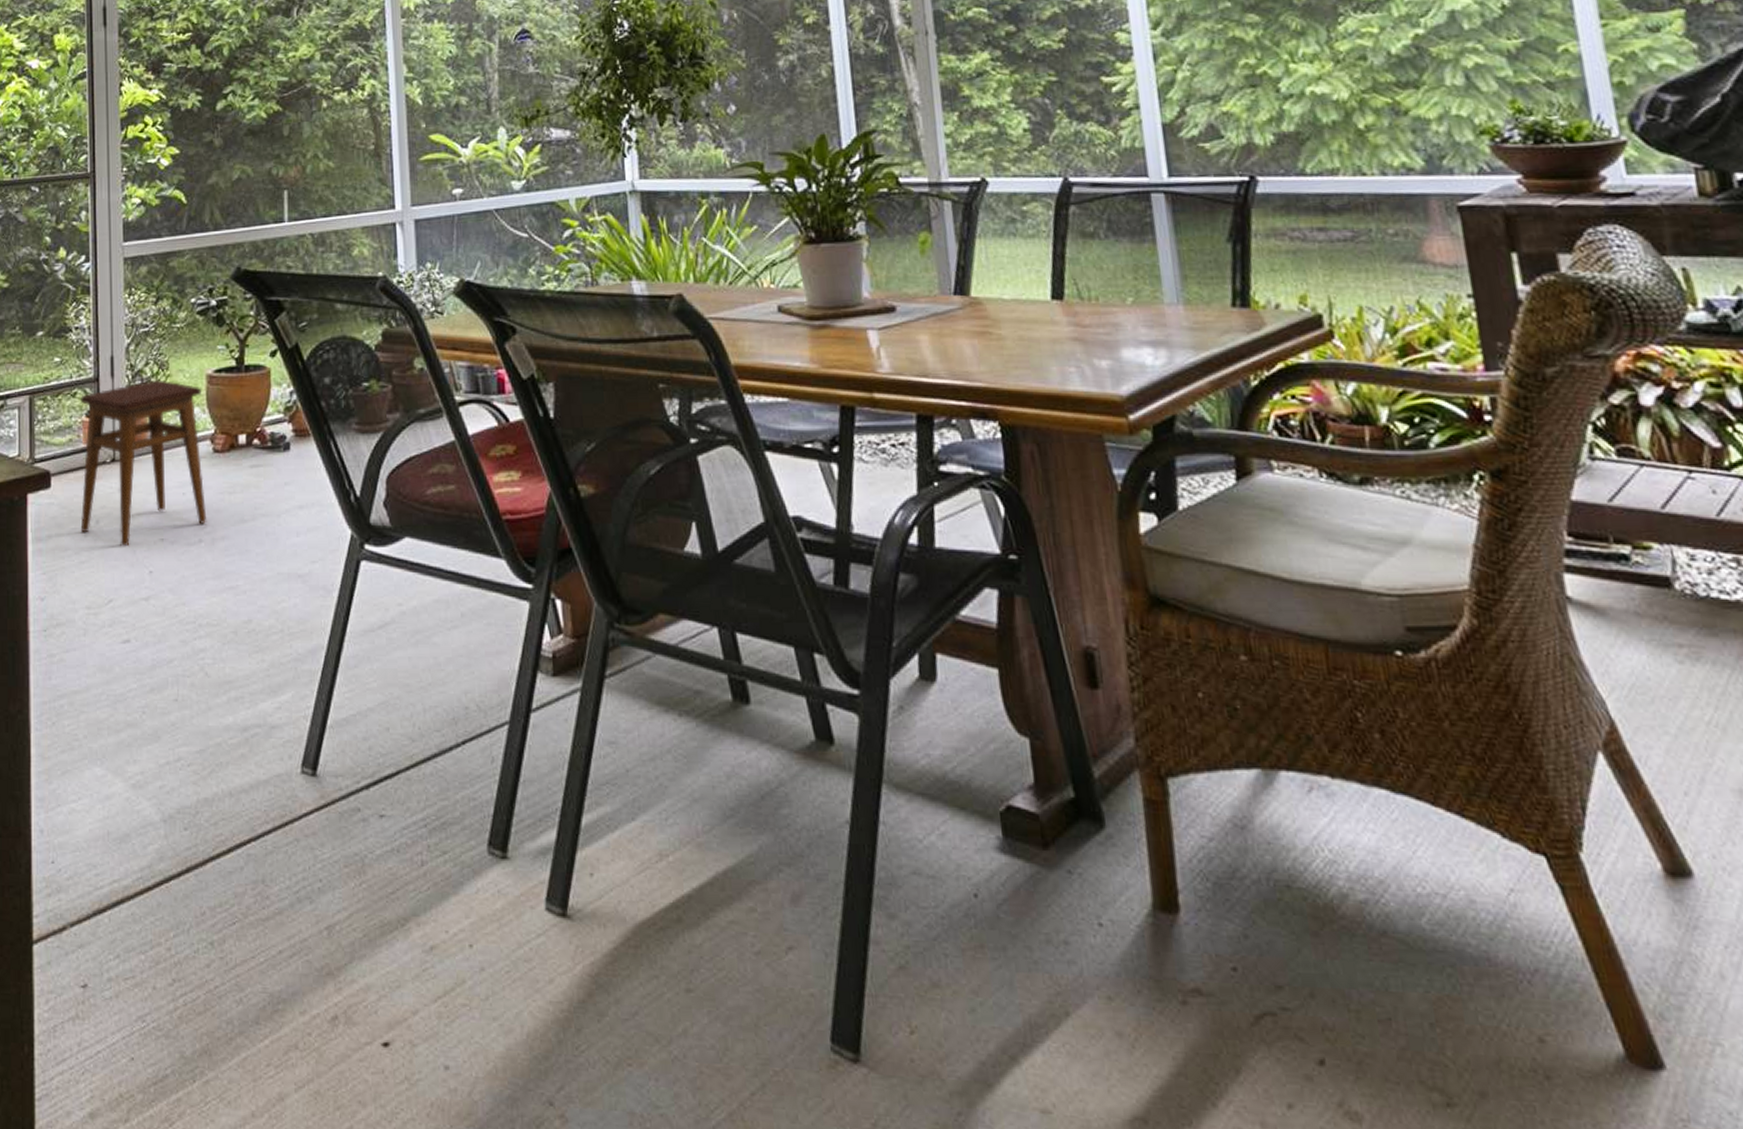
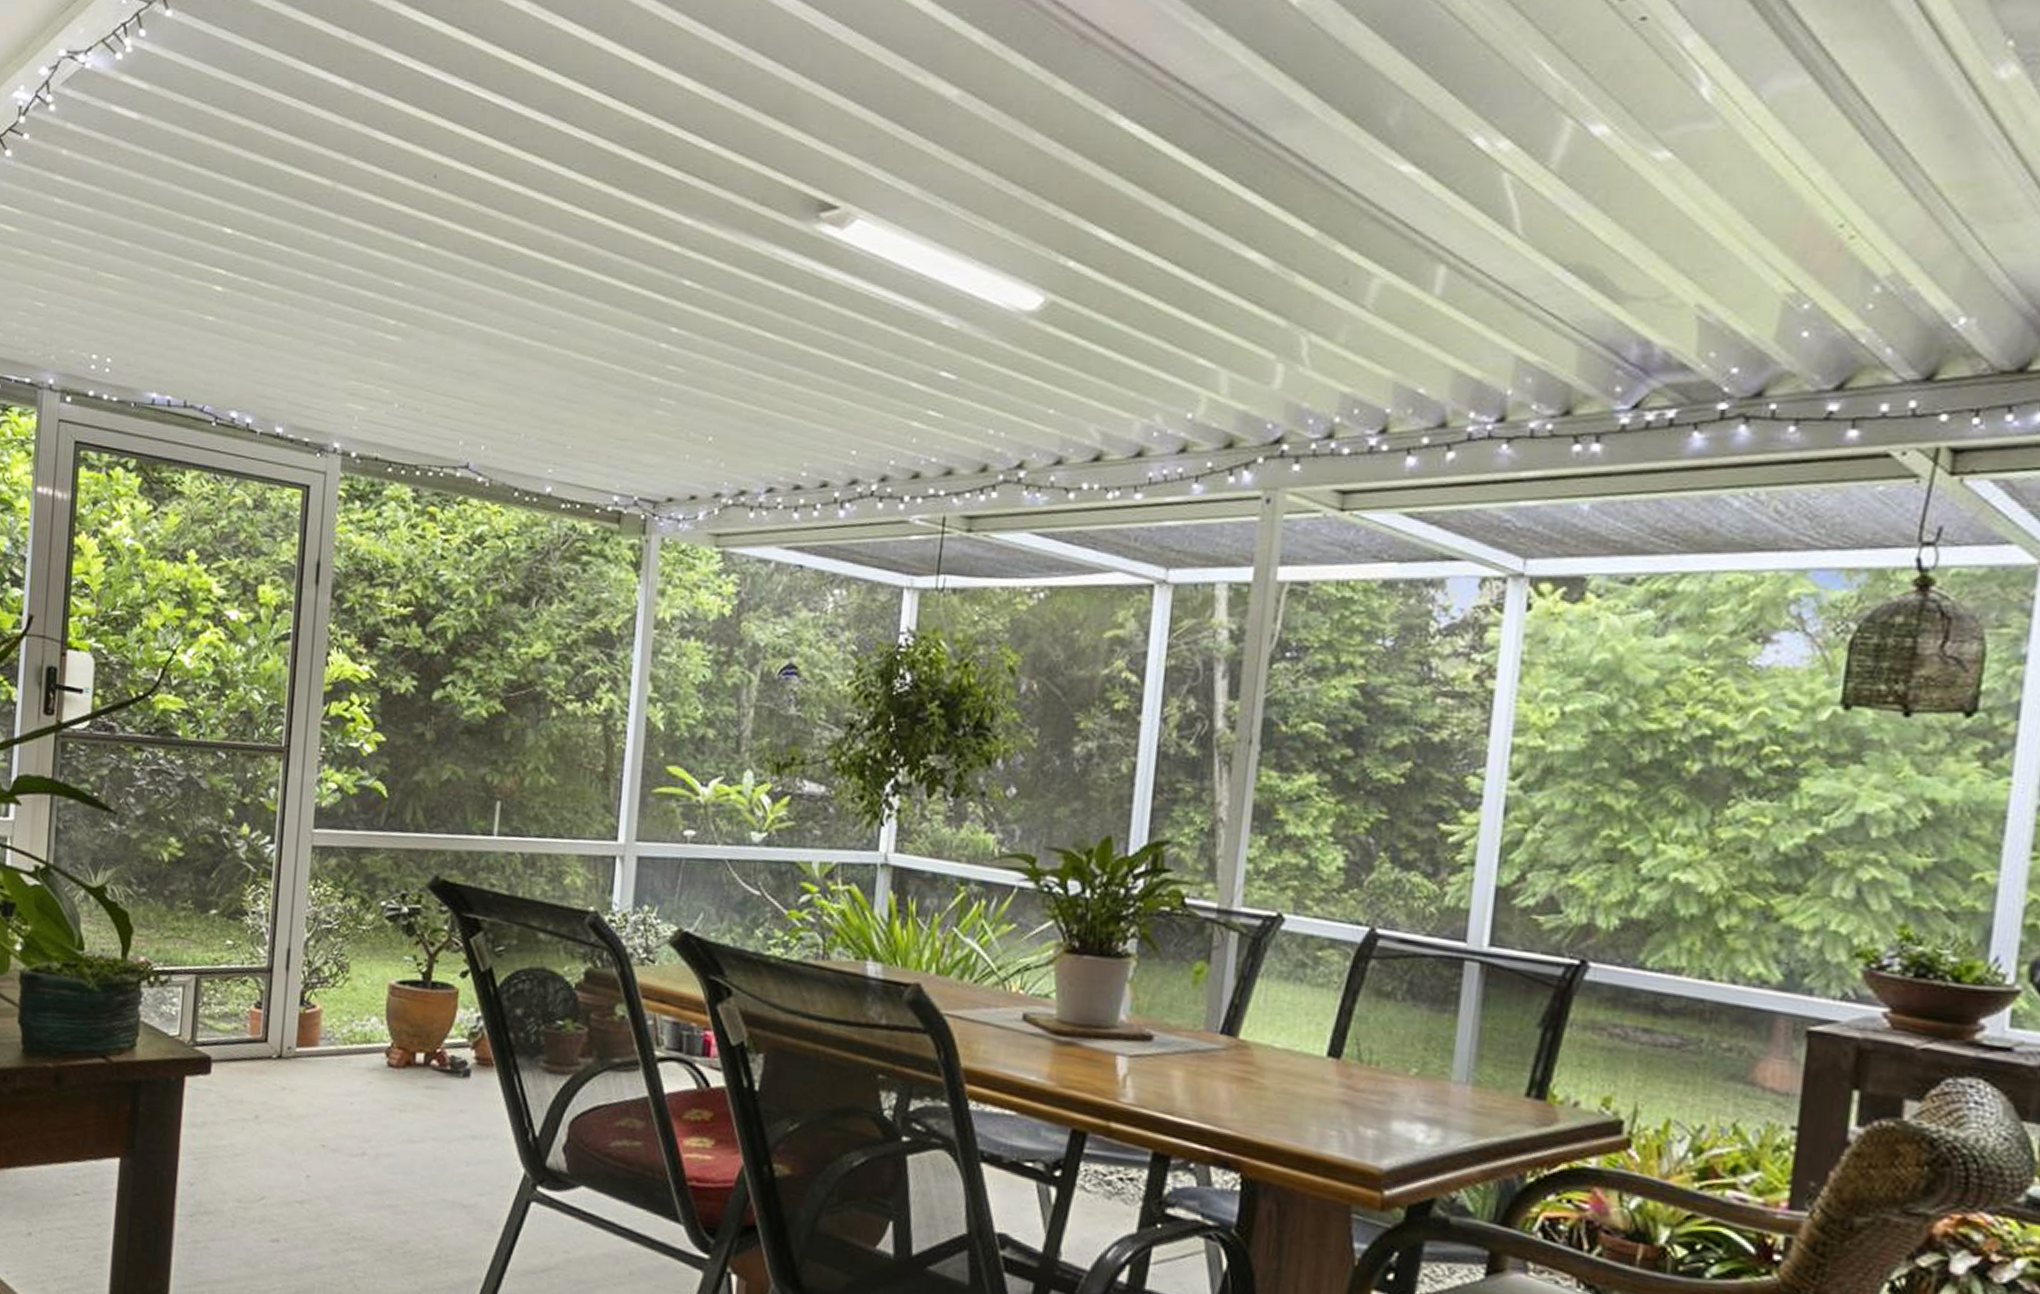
stool: present [80,379,207,547] -> none [238,980,382,1147]

